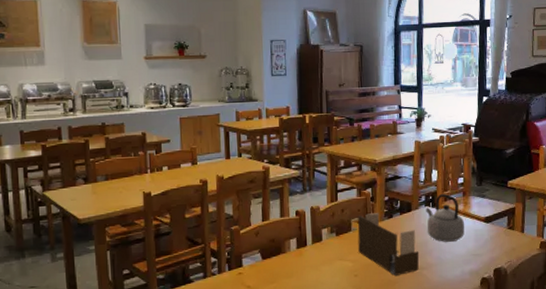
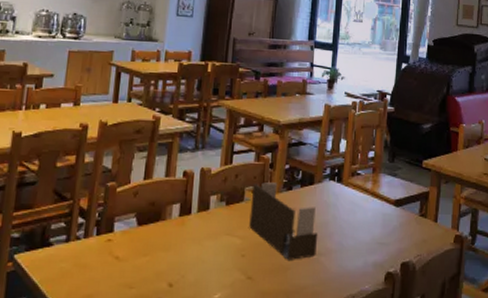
teapot: present [426,193,465,242] -> none [329,167,373,225]

